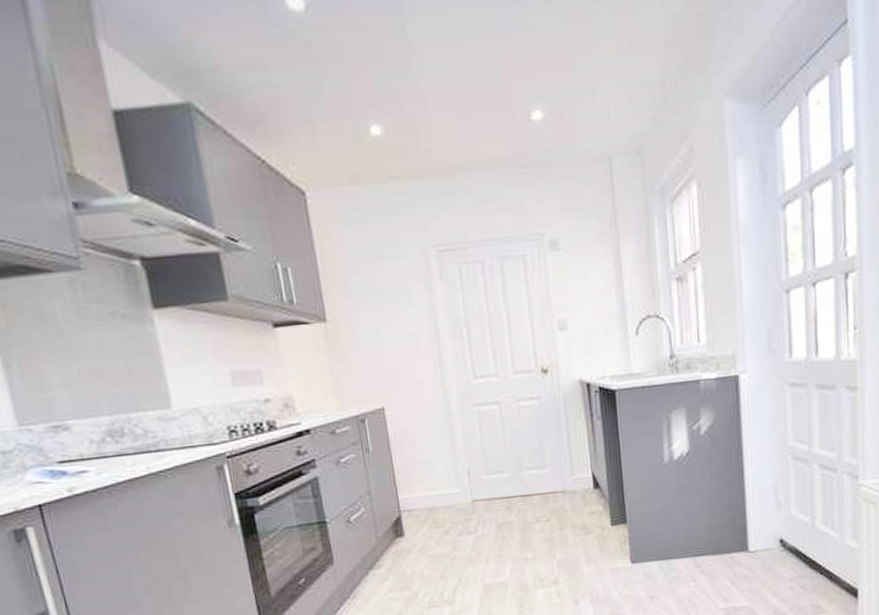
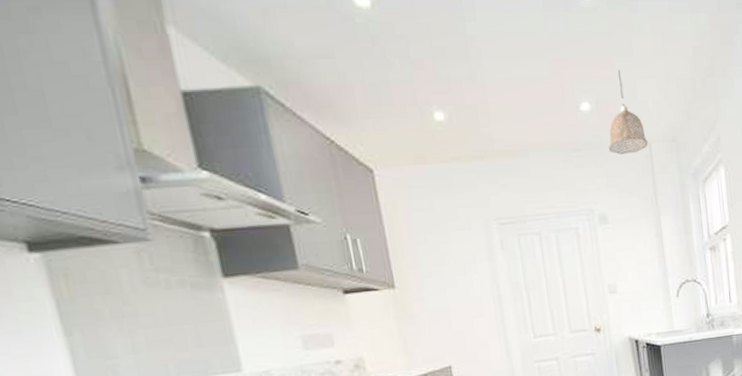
pendant lamp: none [563,71,608,170] -> present [609,70,648,154]

